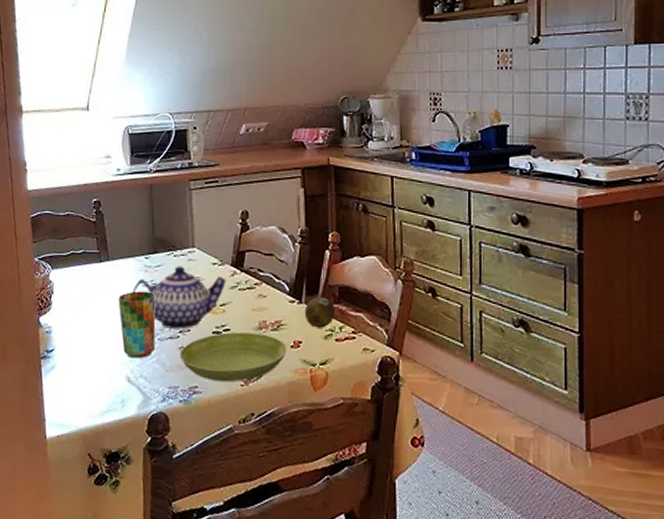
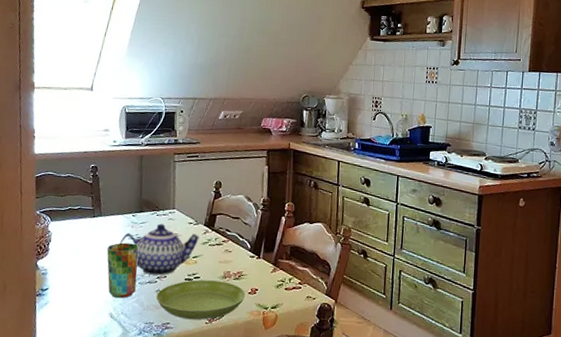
fruit: present [304,297,335,328] -> none [261,254,287,279]

